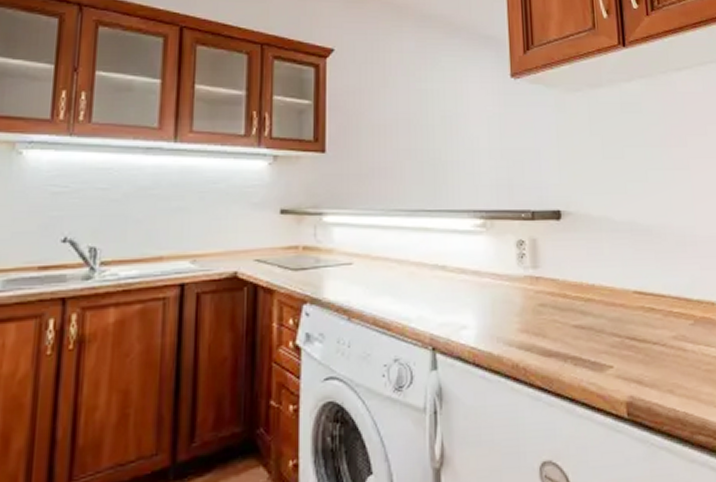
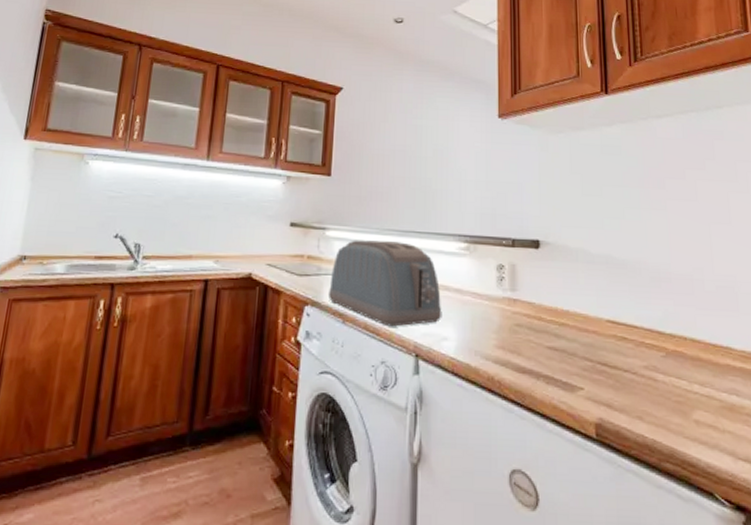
toaster: none [329,223,460,320] -> present [327,240,442,327]

